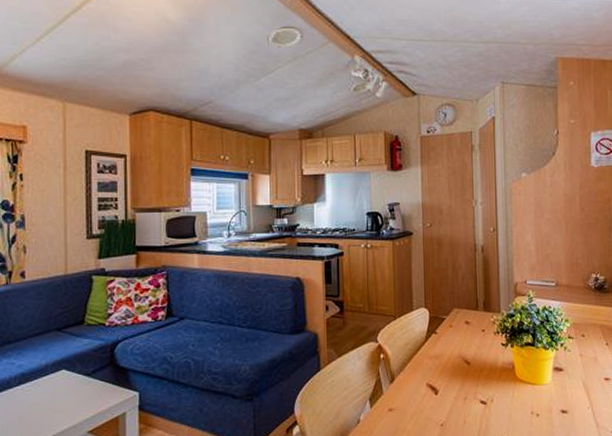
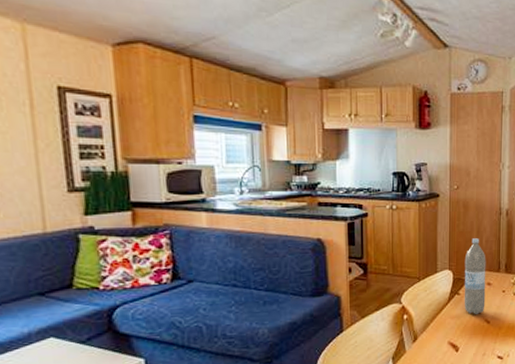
water bottle: none [440,275,464,355] -> present [464,238,486,314]

